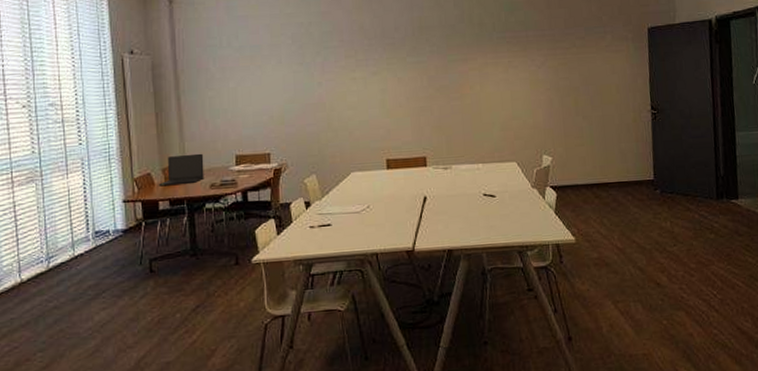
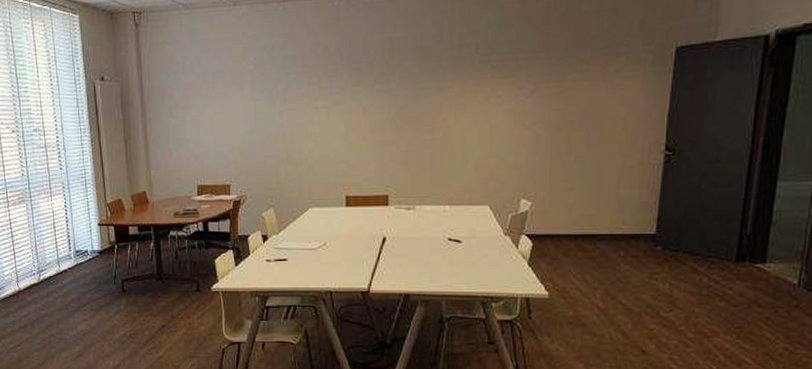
laptop: present [159,153,204,187] -> none [129,182,169,212]

